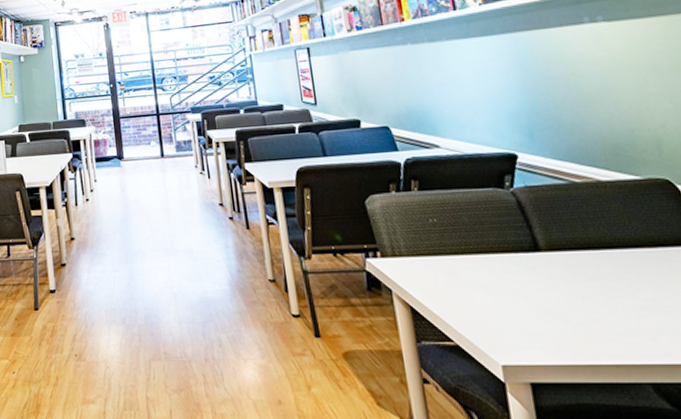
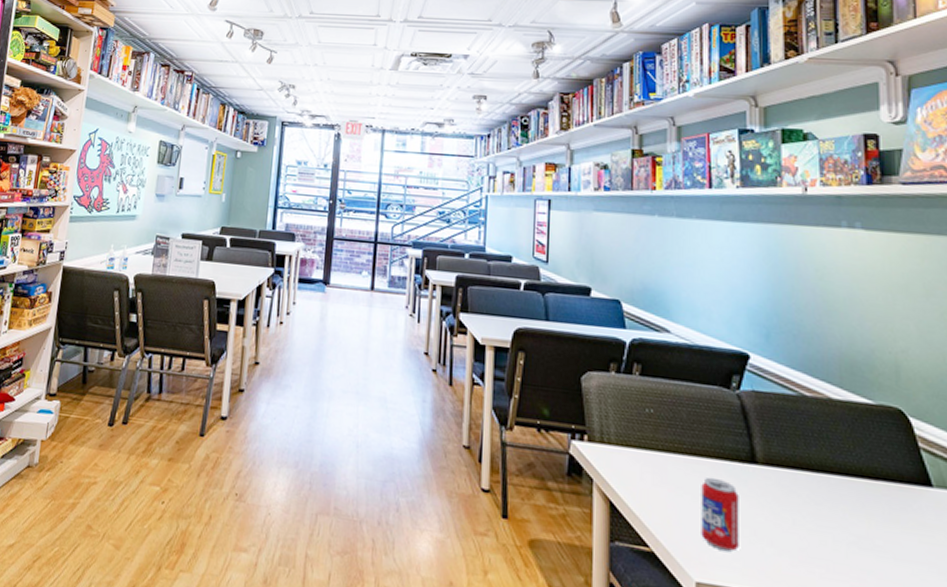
beverage can: none [492,270,537,333] -> present [701,477,739,551]

